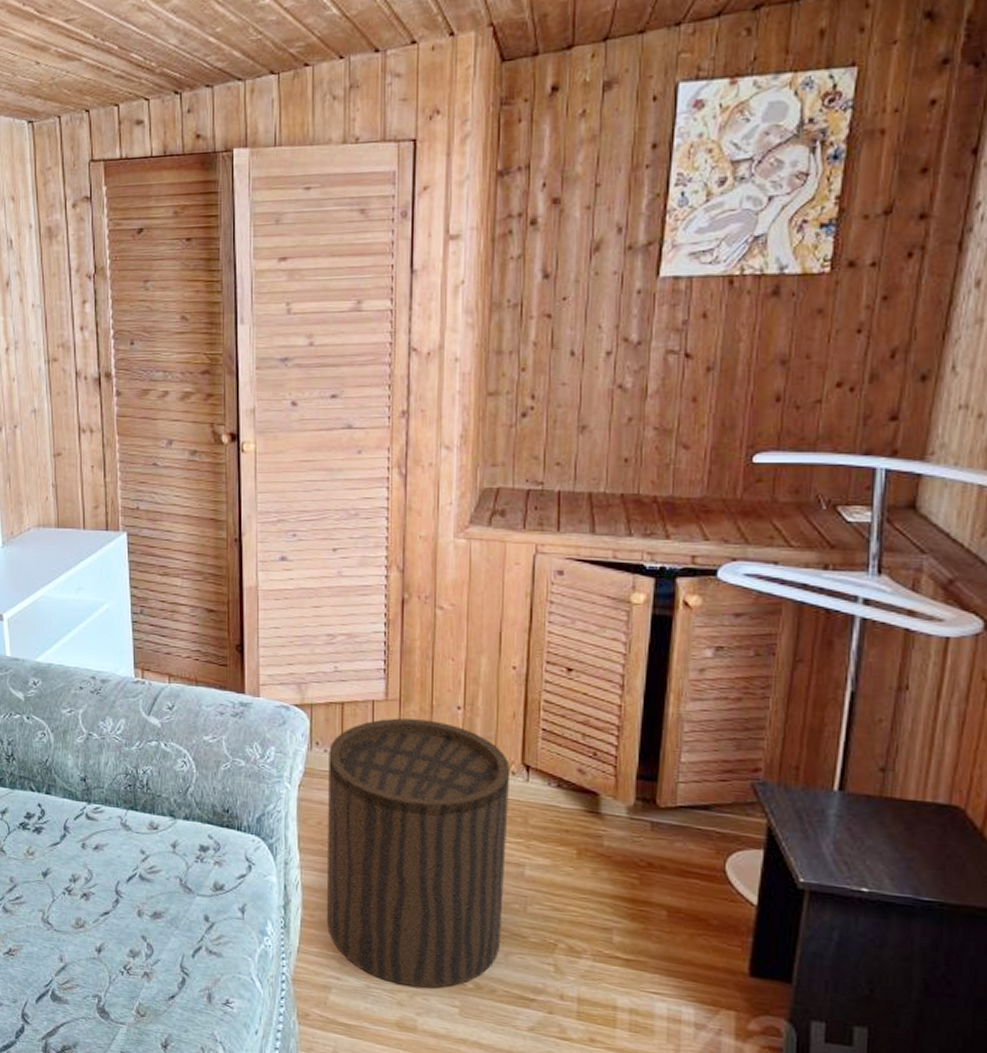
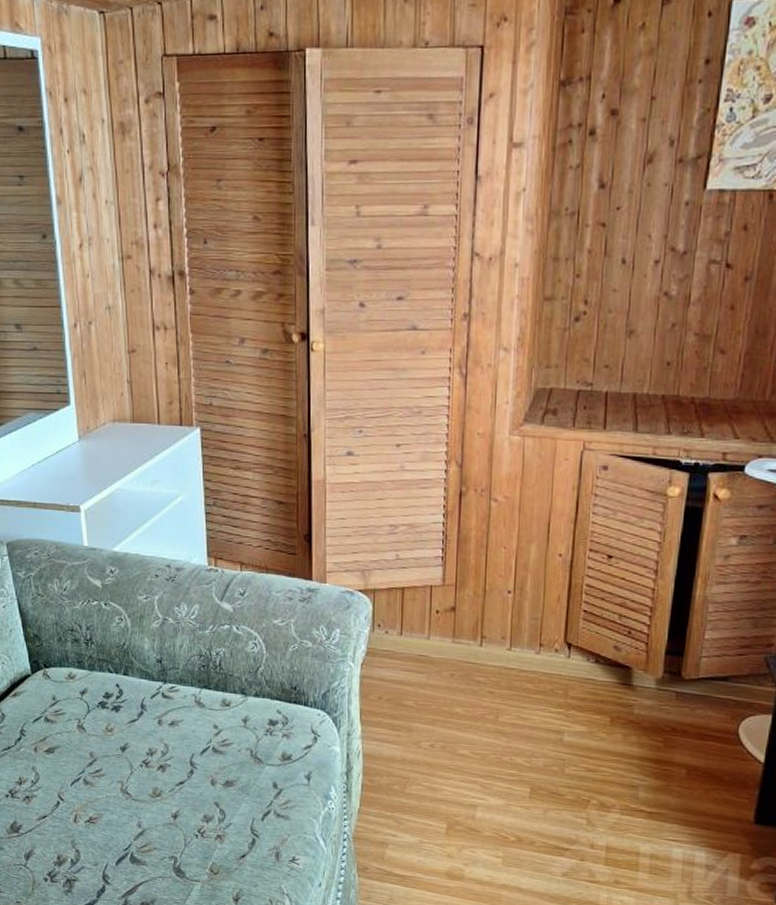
stool: present [327,718,511,989] -> none [386,601,554,842]

